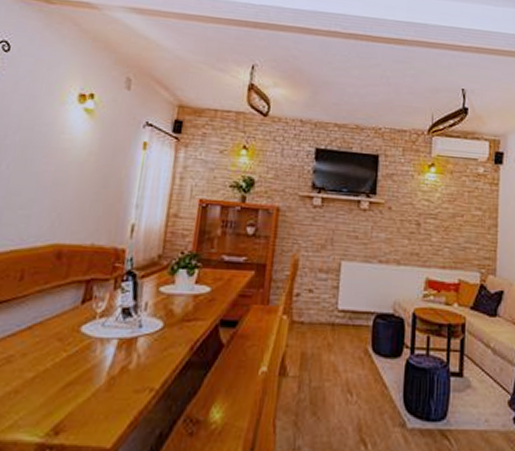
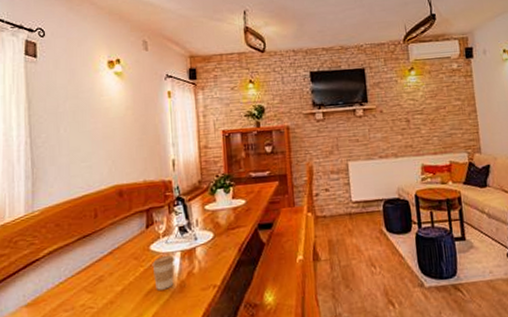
coffee cup: none [77,341,110,385] -> present [152,254,175,290]

